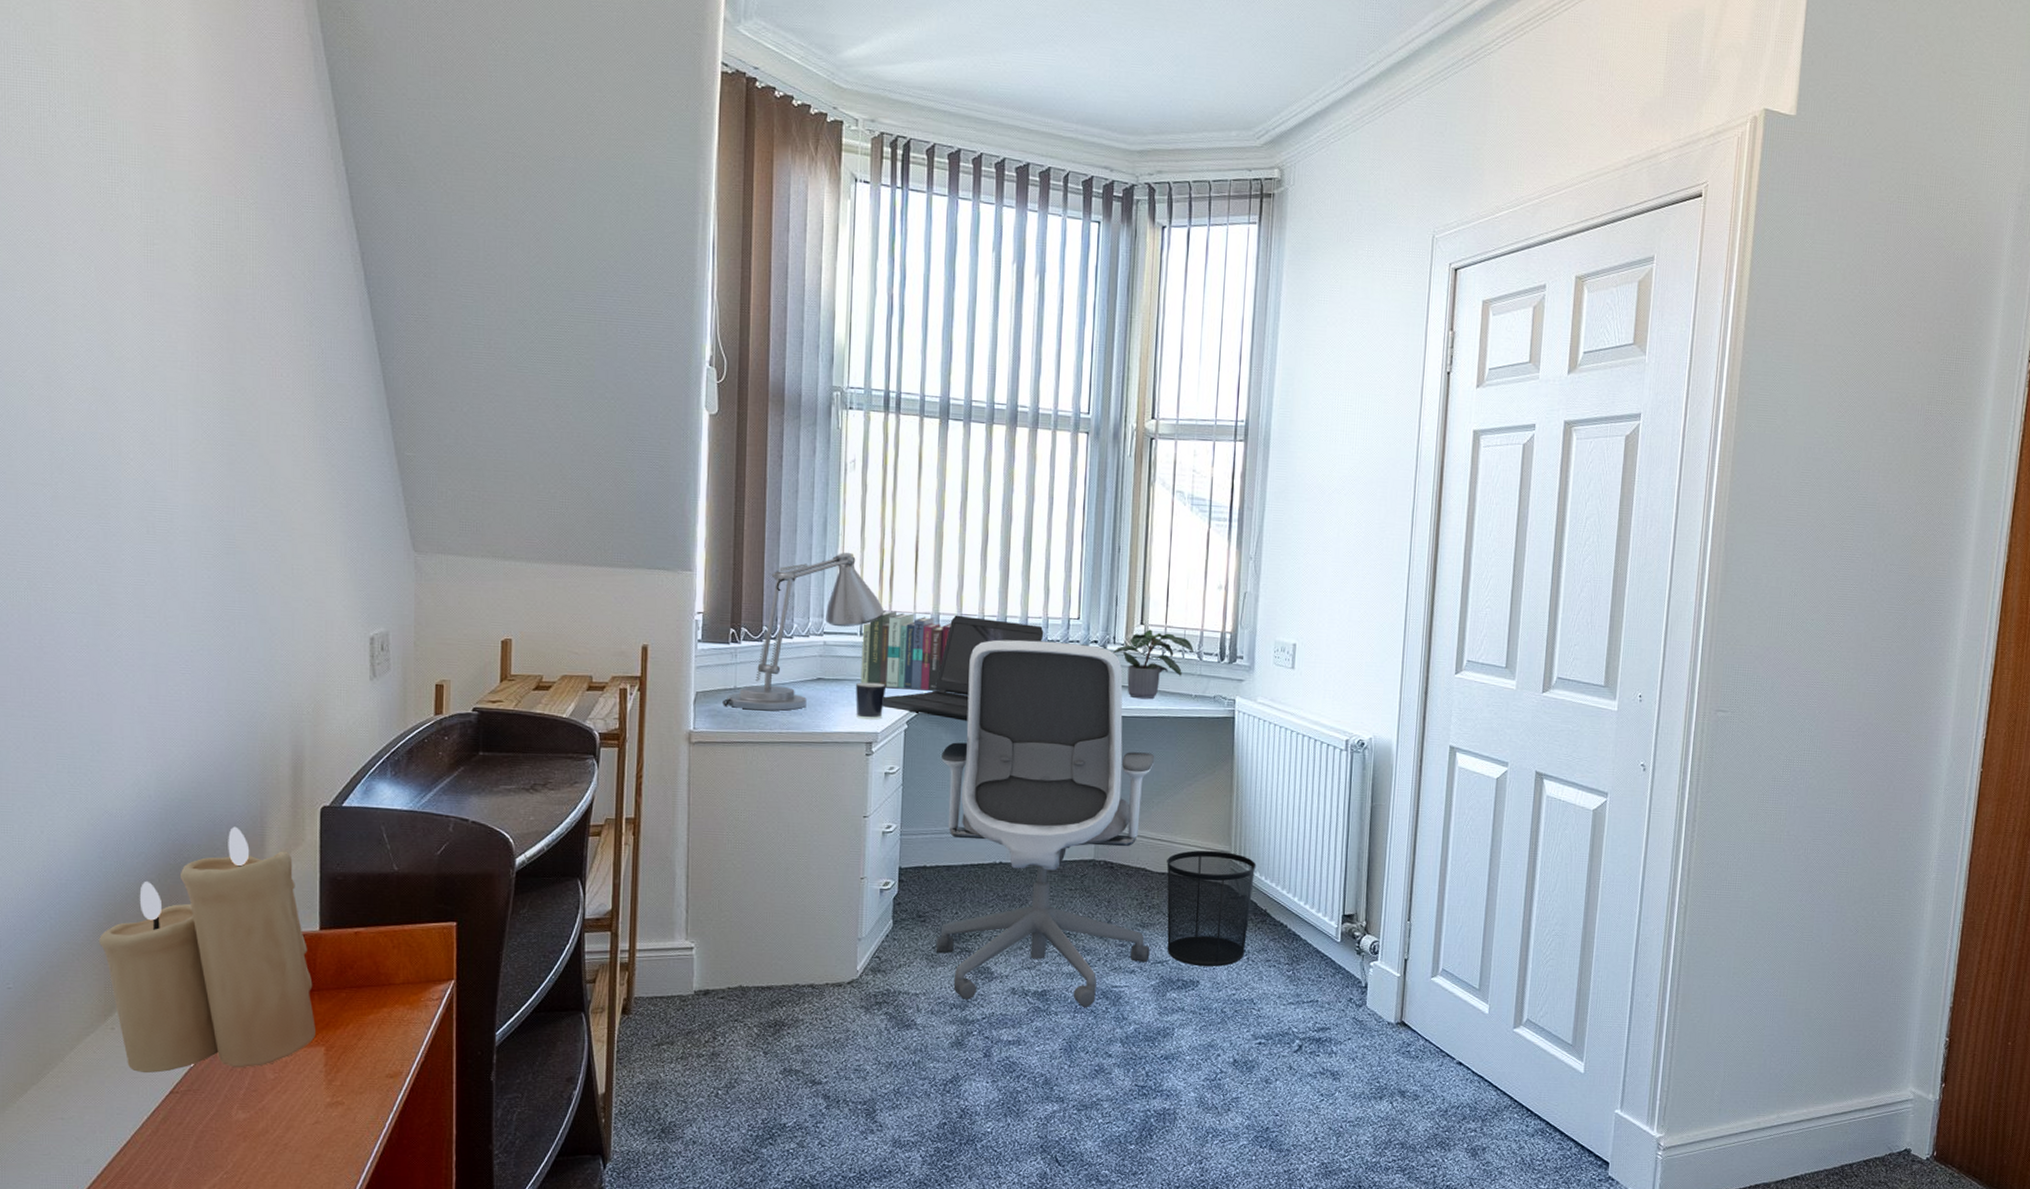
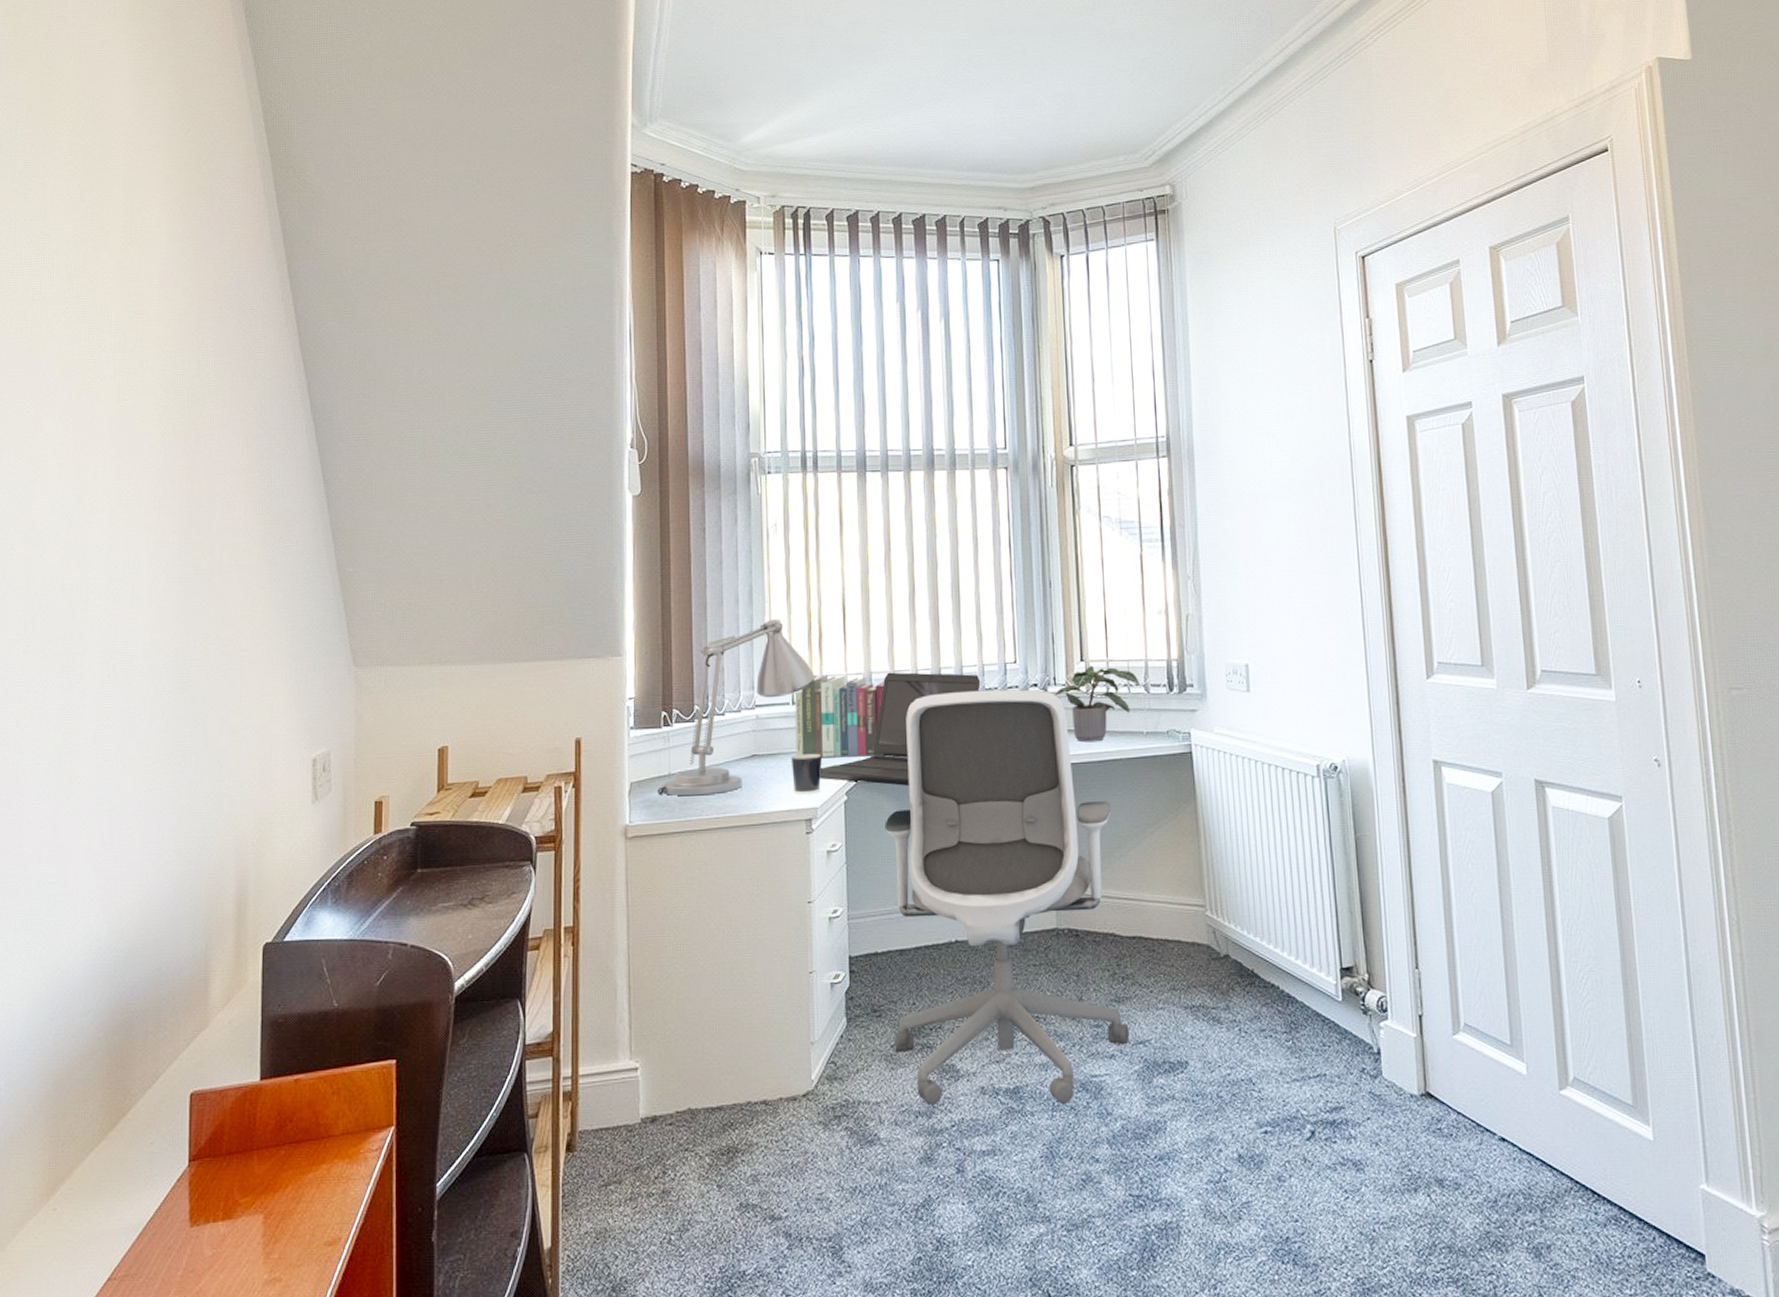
candle: present [99,826,315,1074] -> none [46,973,254,1259]
waste bin: present [1166,850,1257,966] -> none [1136,905,1236,1043]

